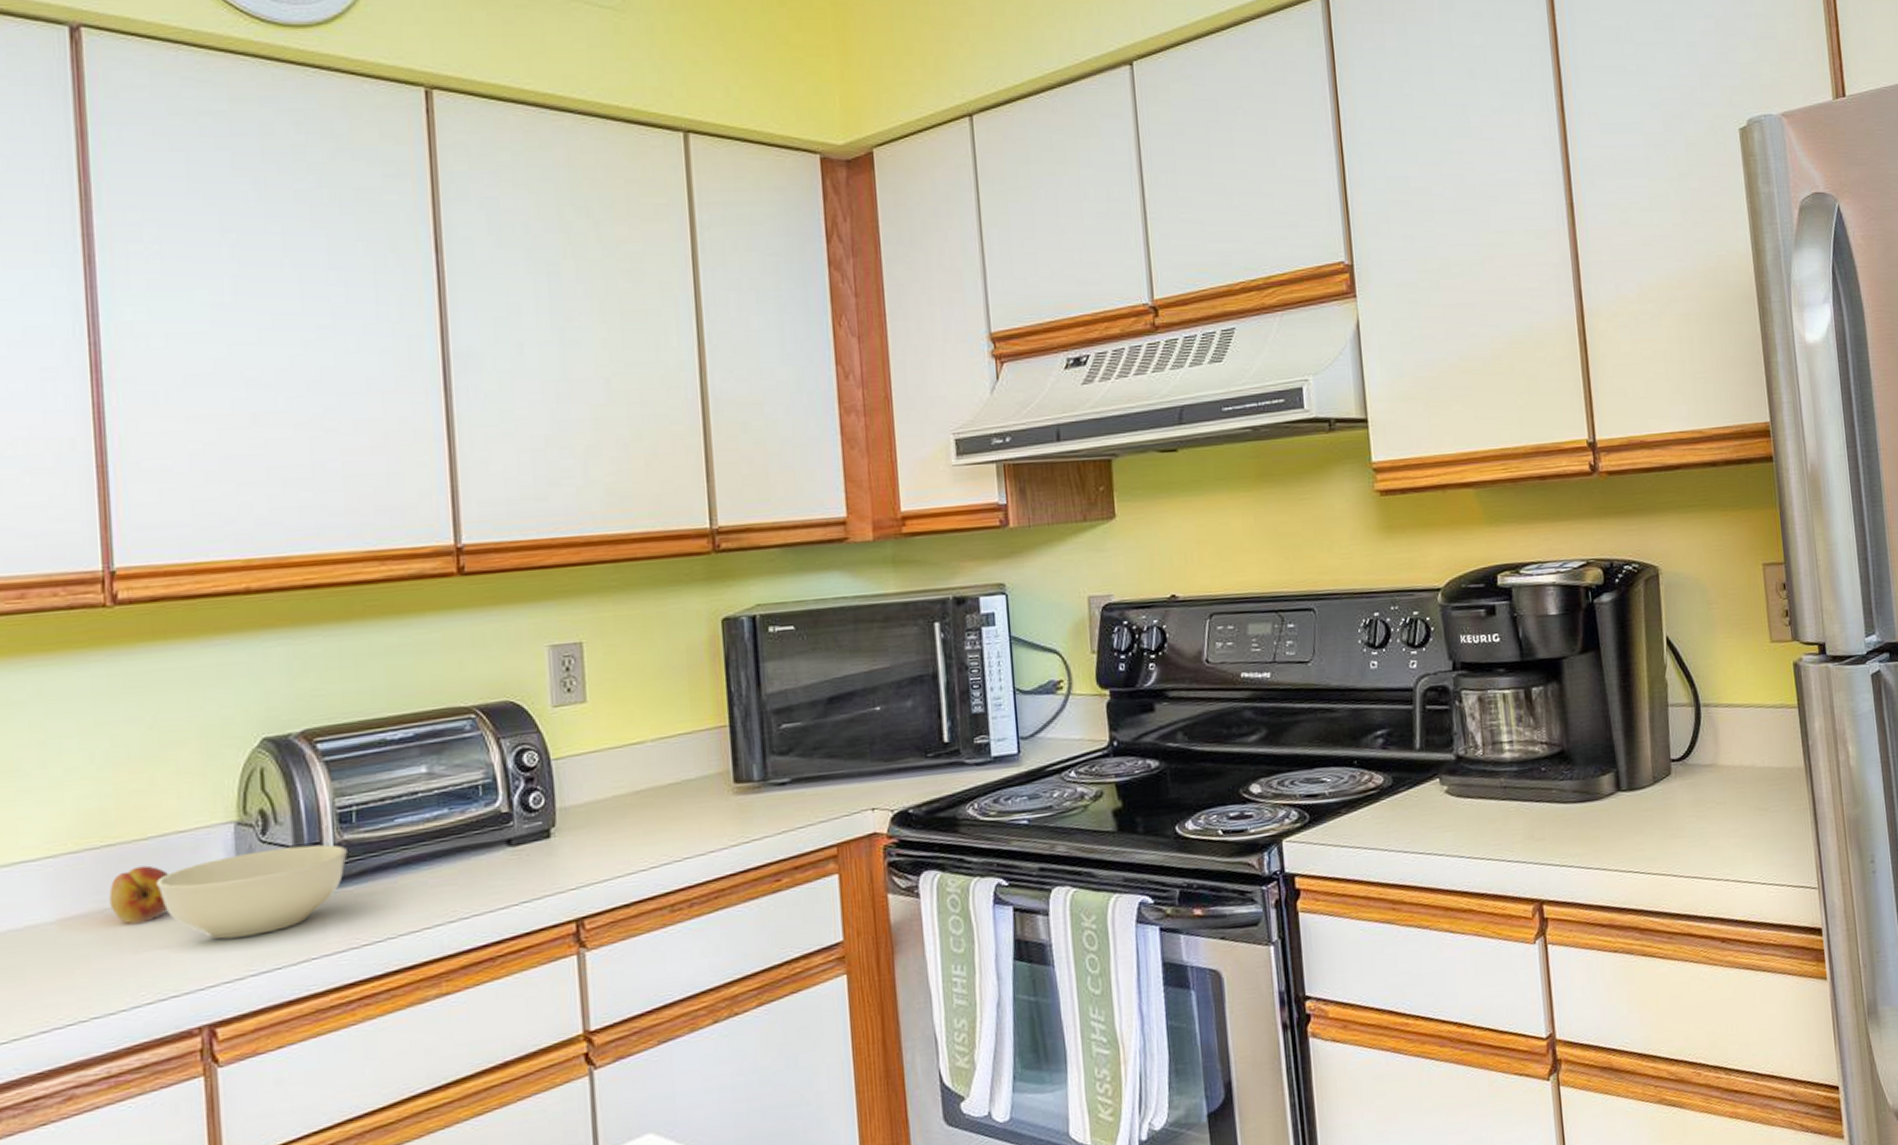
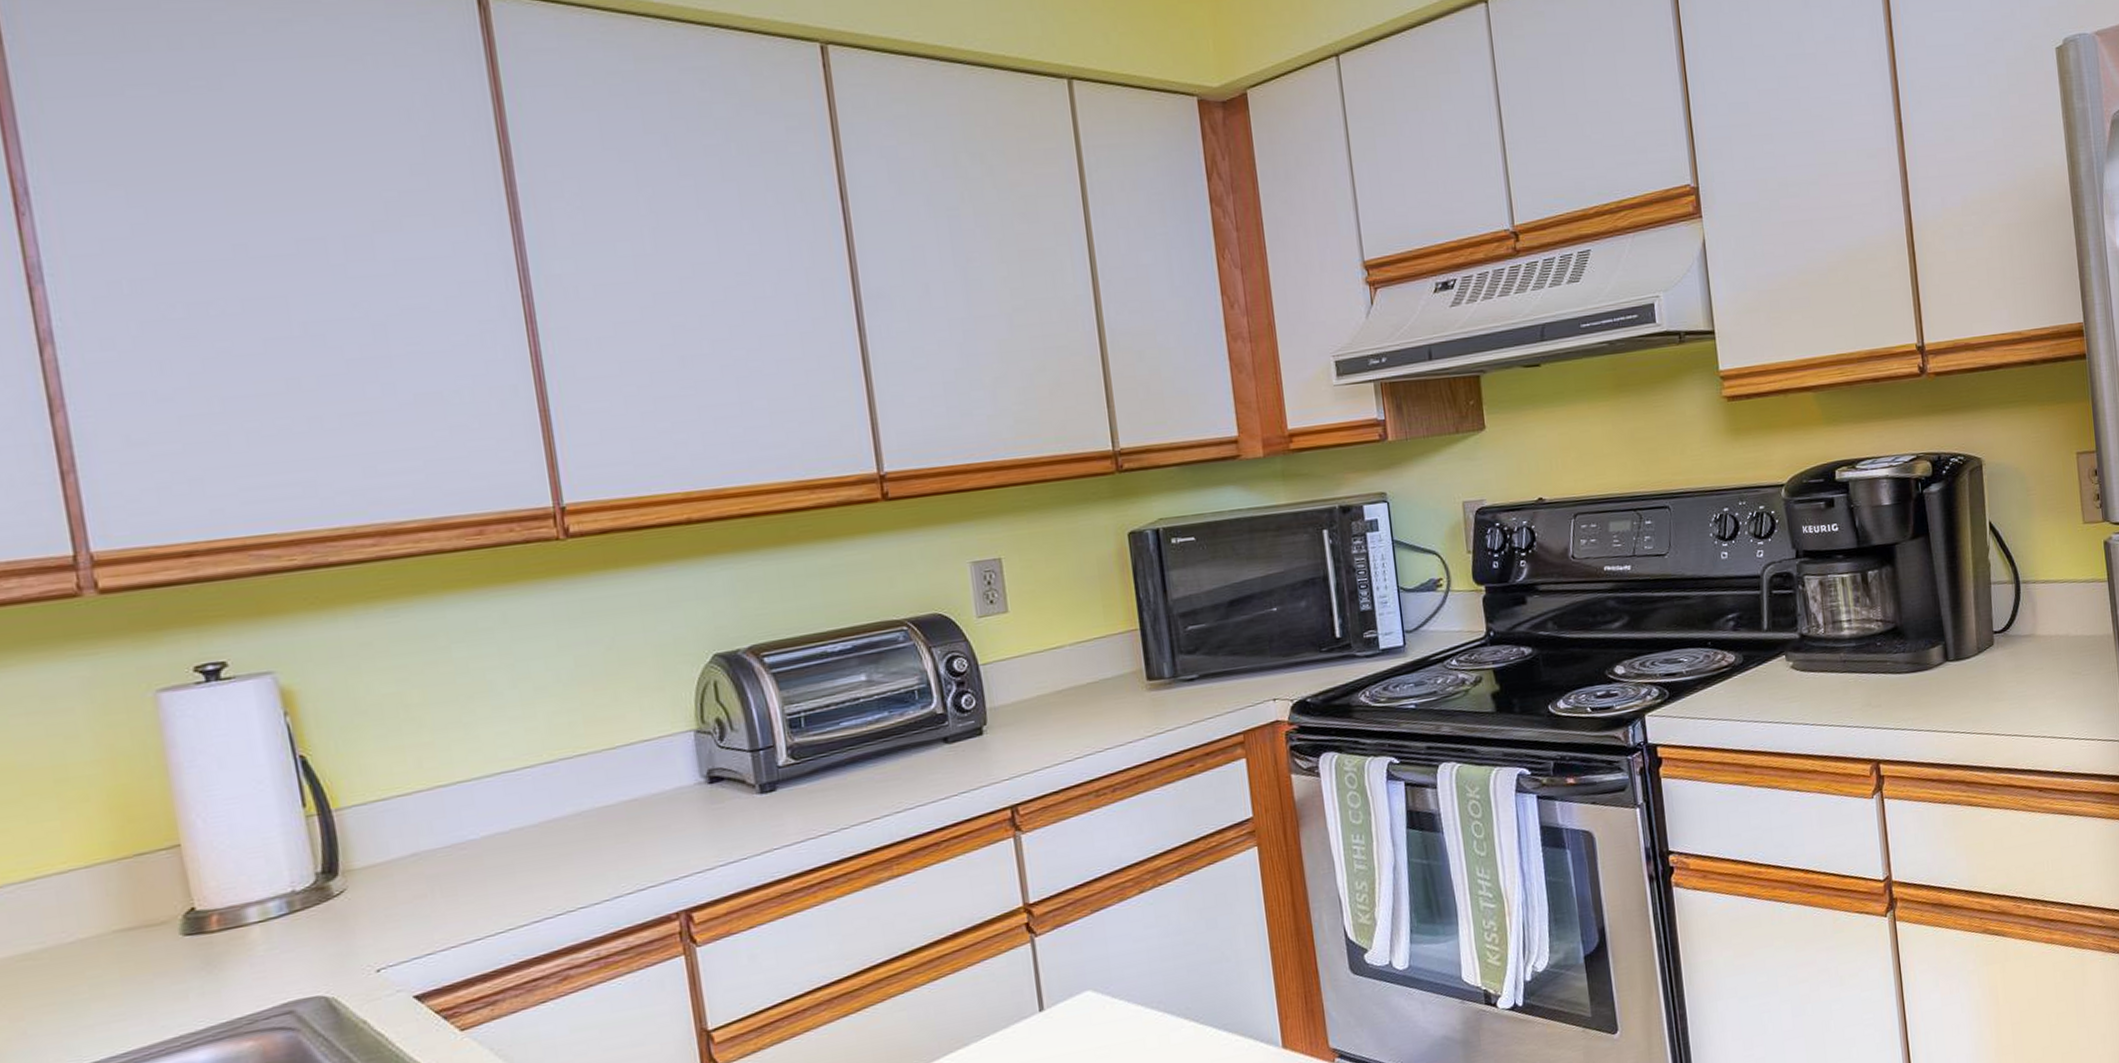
fruit: present [109,865,168,925] -> none [584,771,640,825]
bowl: present [156,844,347,940] -> none [627,747,799,835]

